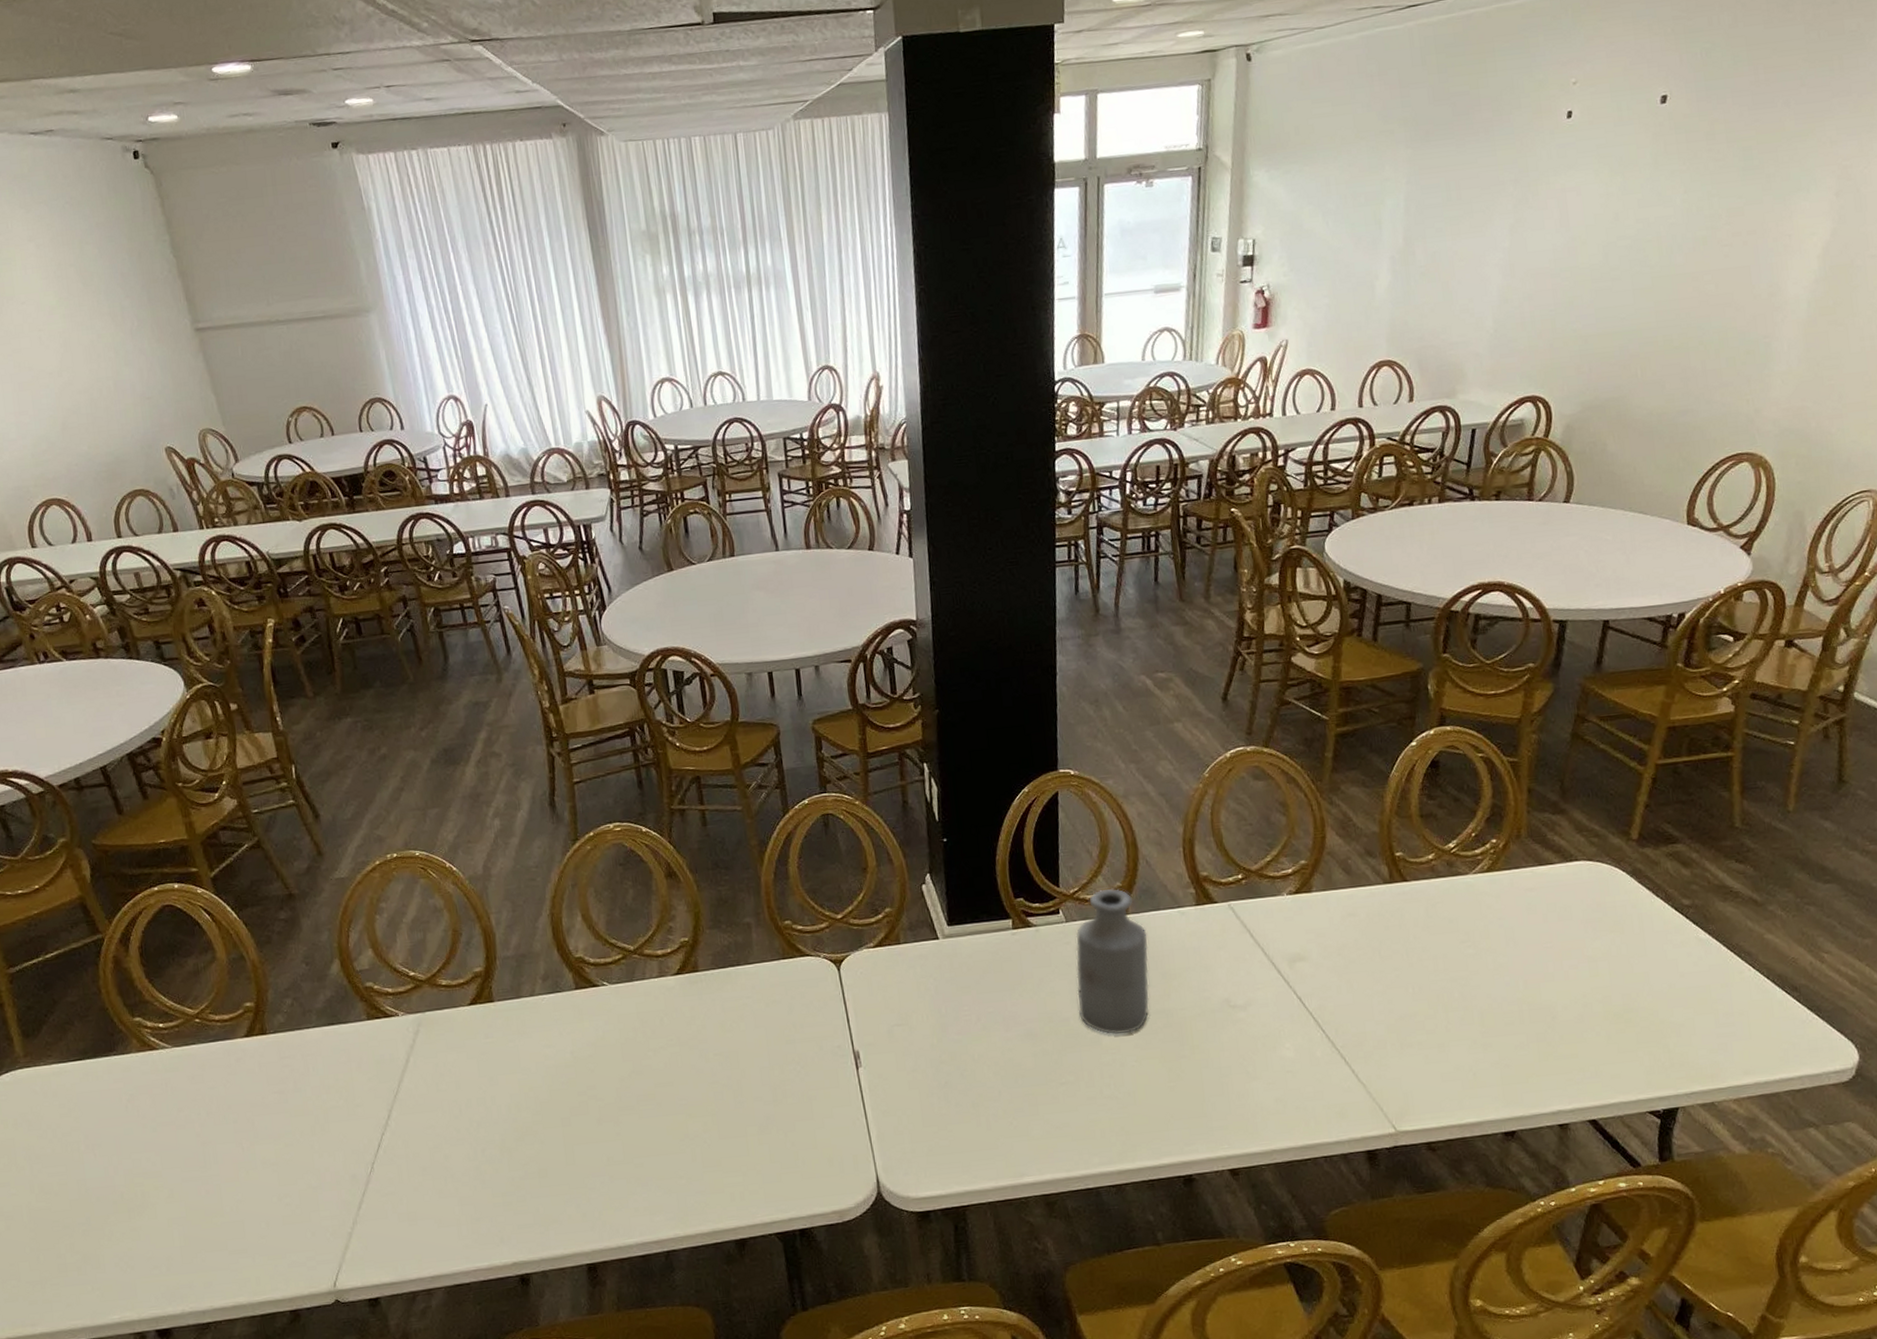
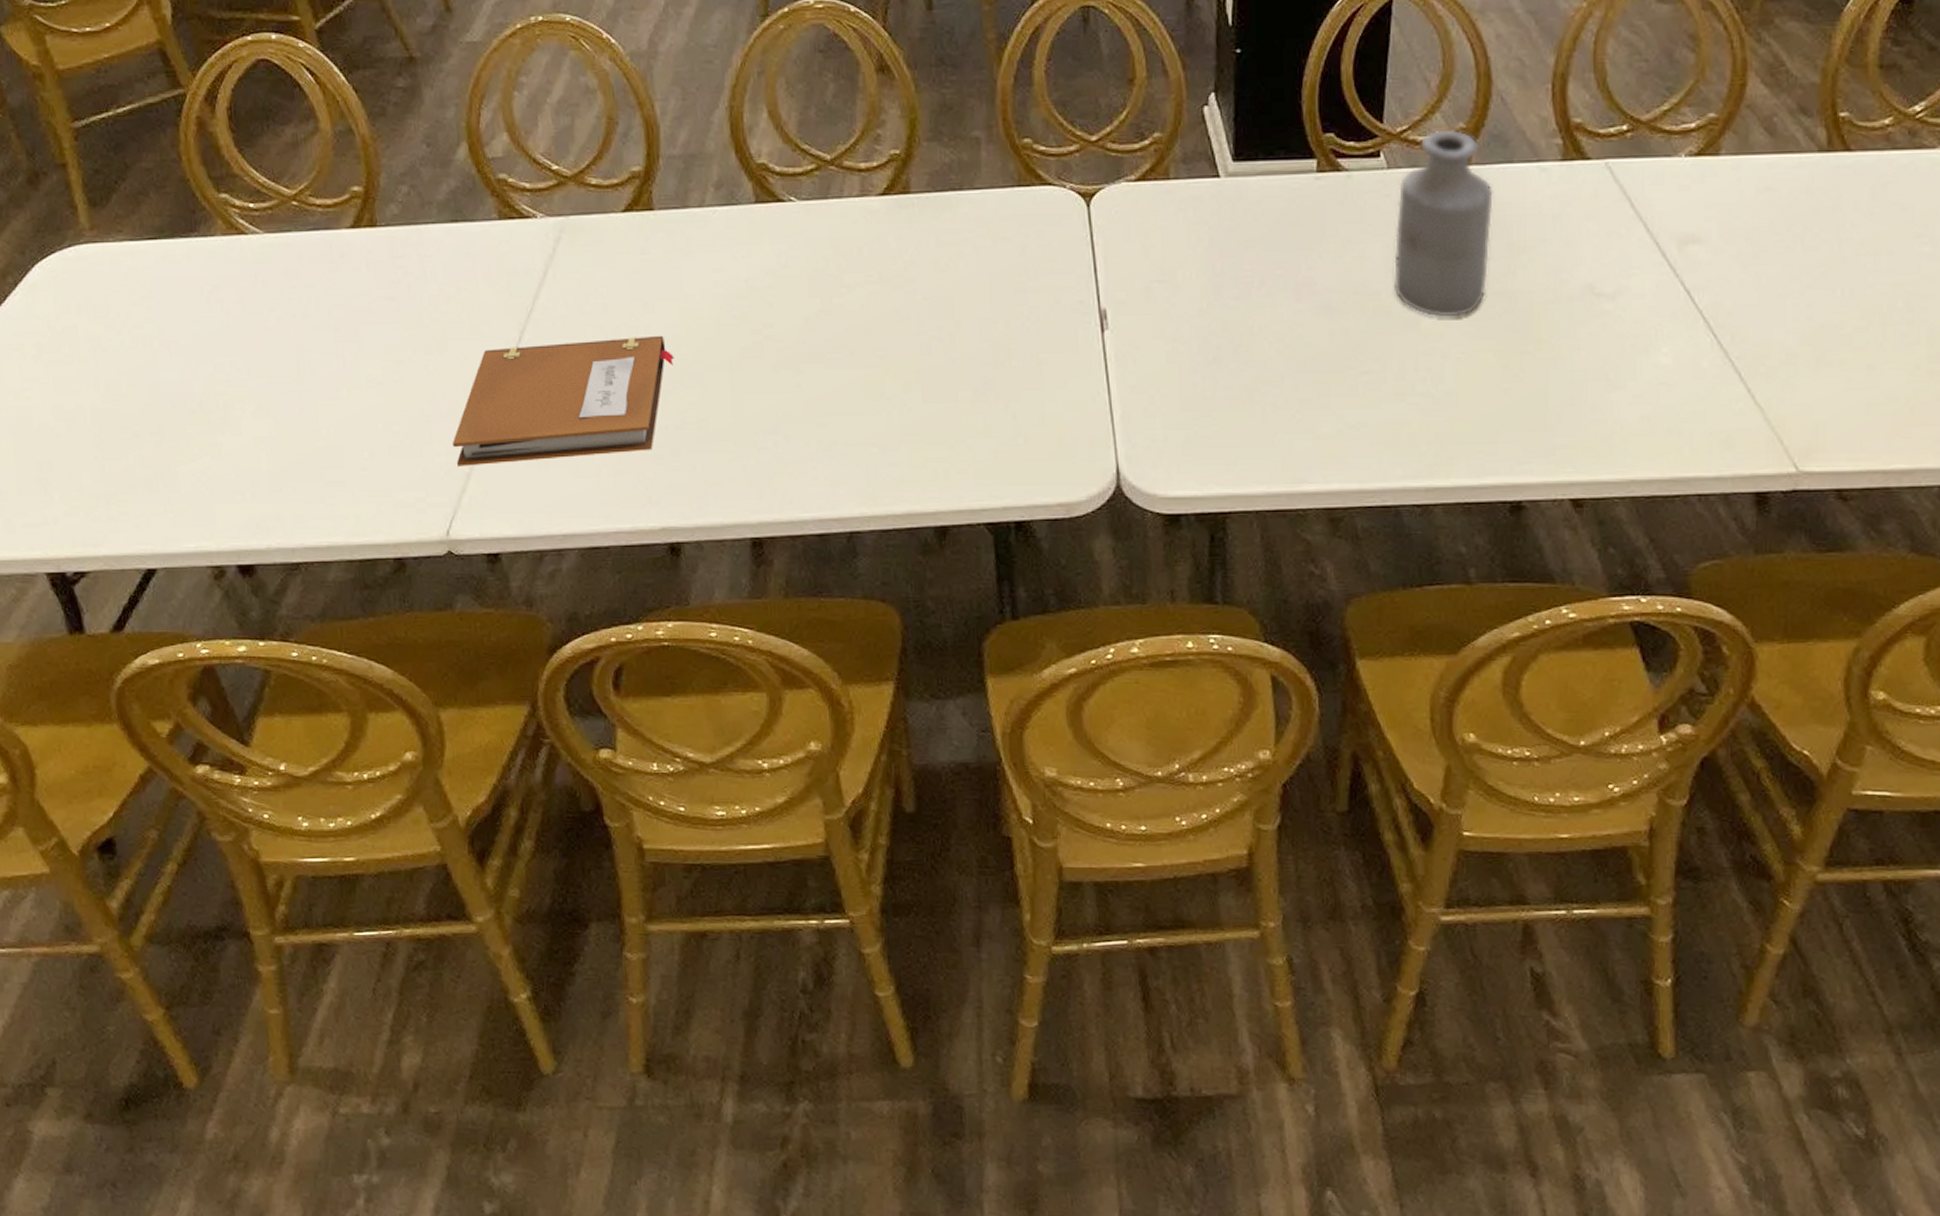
notebook: none [336,1103,516,1228] -> present [453,335,674,466]

